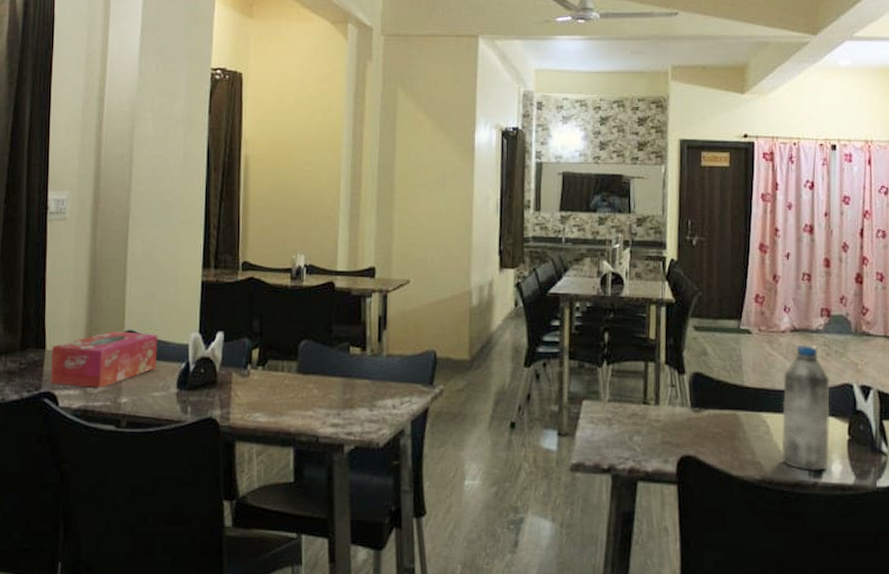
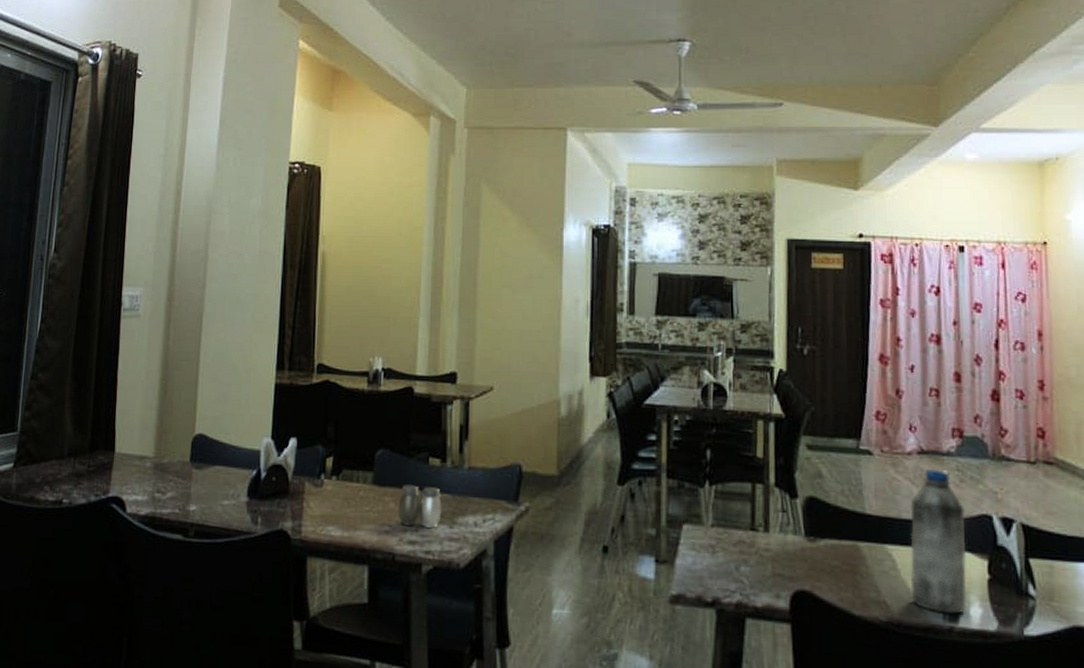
tissue box: present [50,331,158,388] -> none [118,434,229,494]
salt and pepper shaker: none [321,372,362,411] -> present [398,485,442,528]

